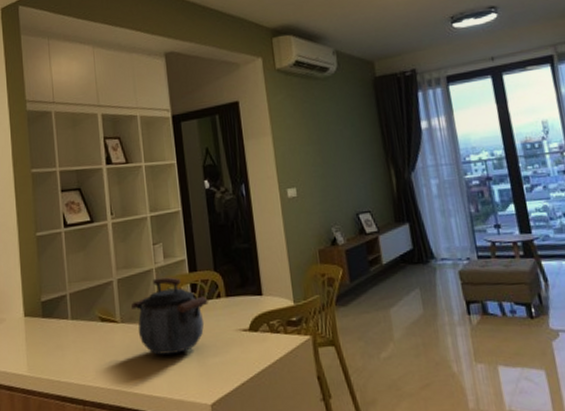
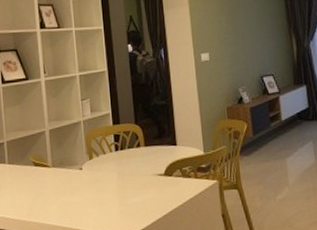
kettle: present [131,277,208,355] -> none [62,128,129,195]

